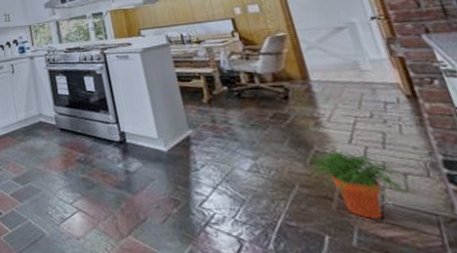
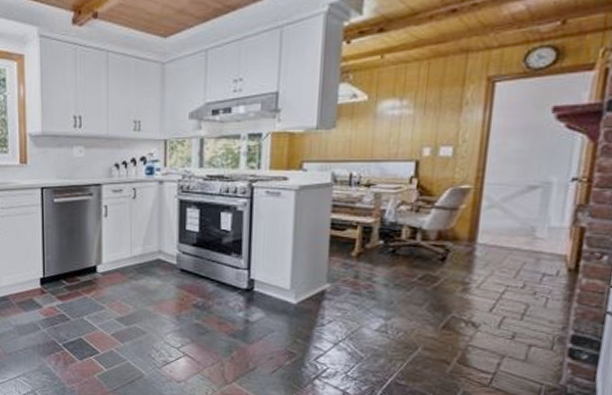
potted plant: present [306,150,412,219] -> none [437,317,534,384]

